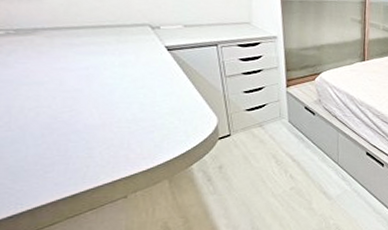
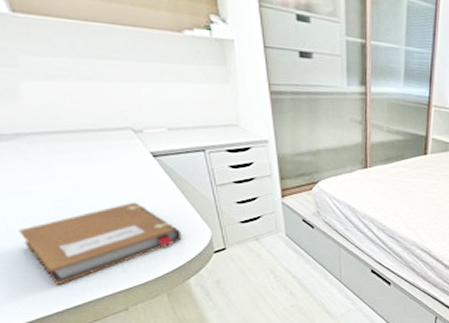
notebook: none [21,92,189,175] -> present [17,202,182,286]

